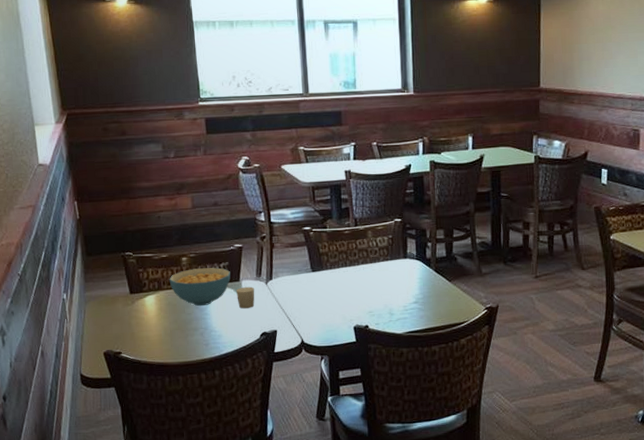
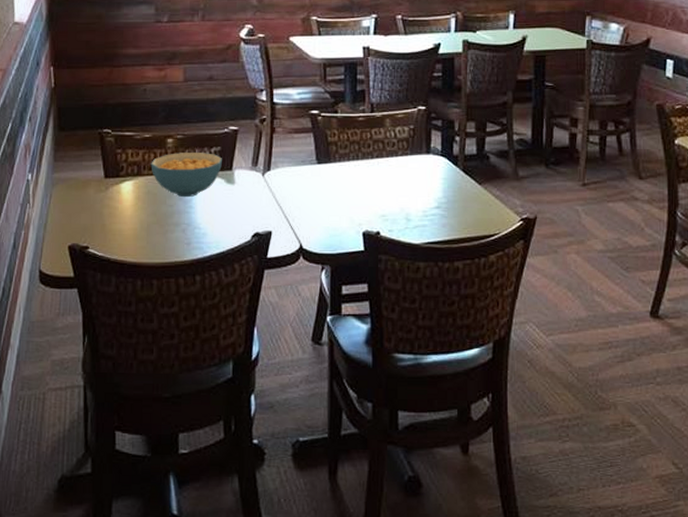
candle: present [236,287,255,310] -> none [227,177,249,204]

